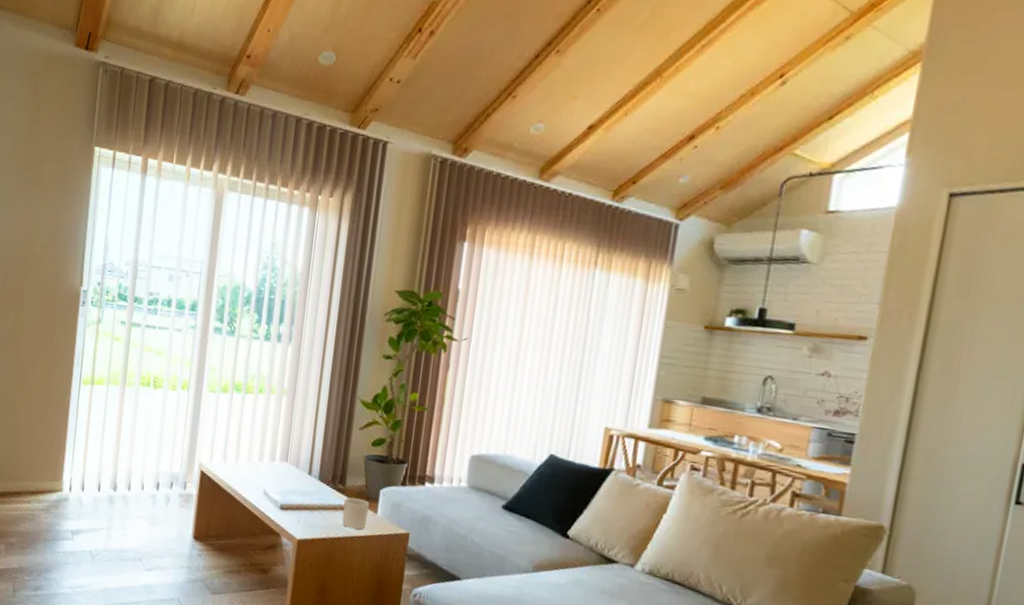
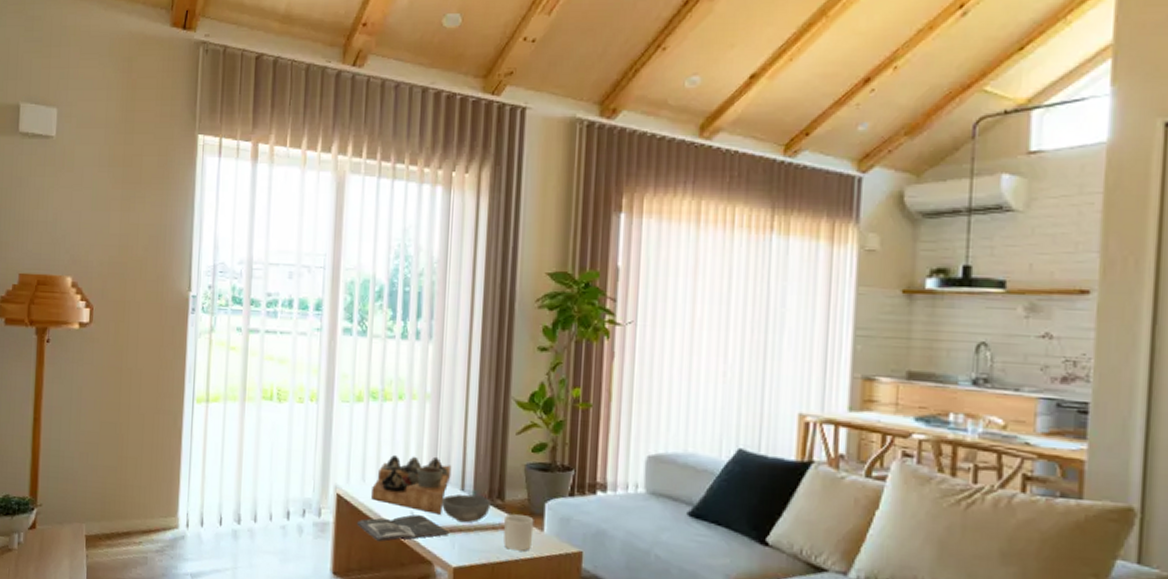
magazine: none [216,492,295,515] -> present [356,514,448,542]
decorative tray: none [231,441,302,494] -> present [371,455,452,515]
bowl: none [291,478,333,503] -> present [442,494,491,523]

